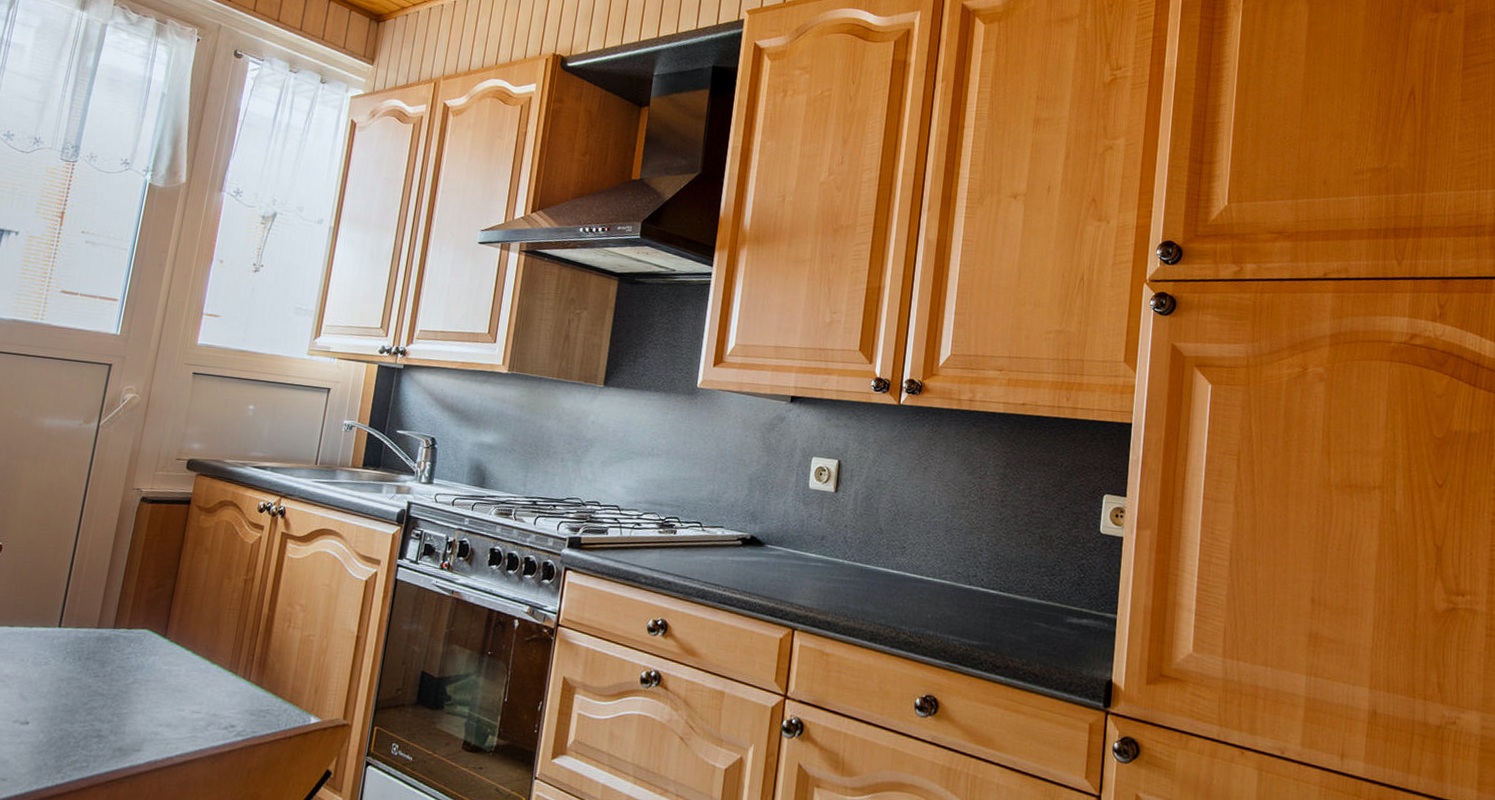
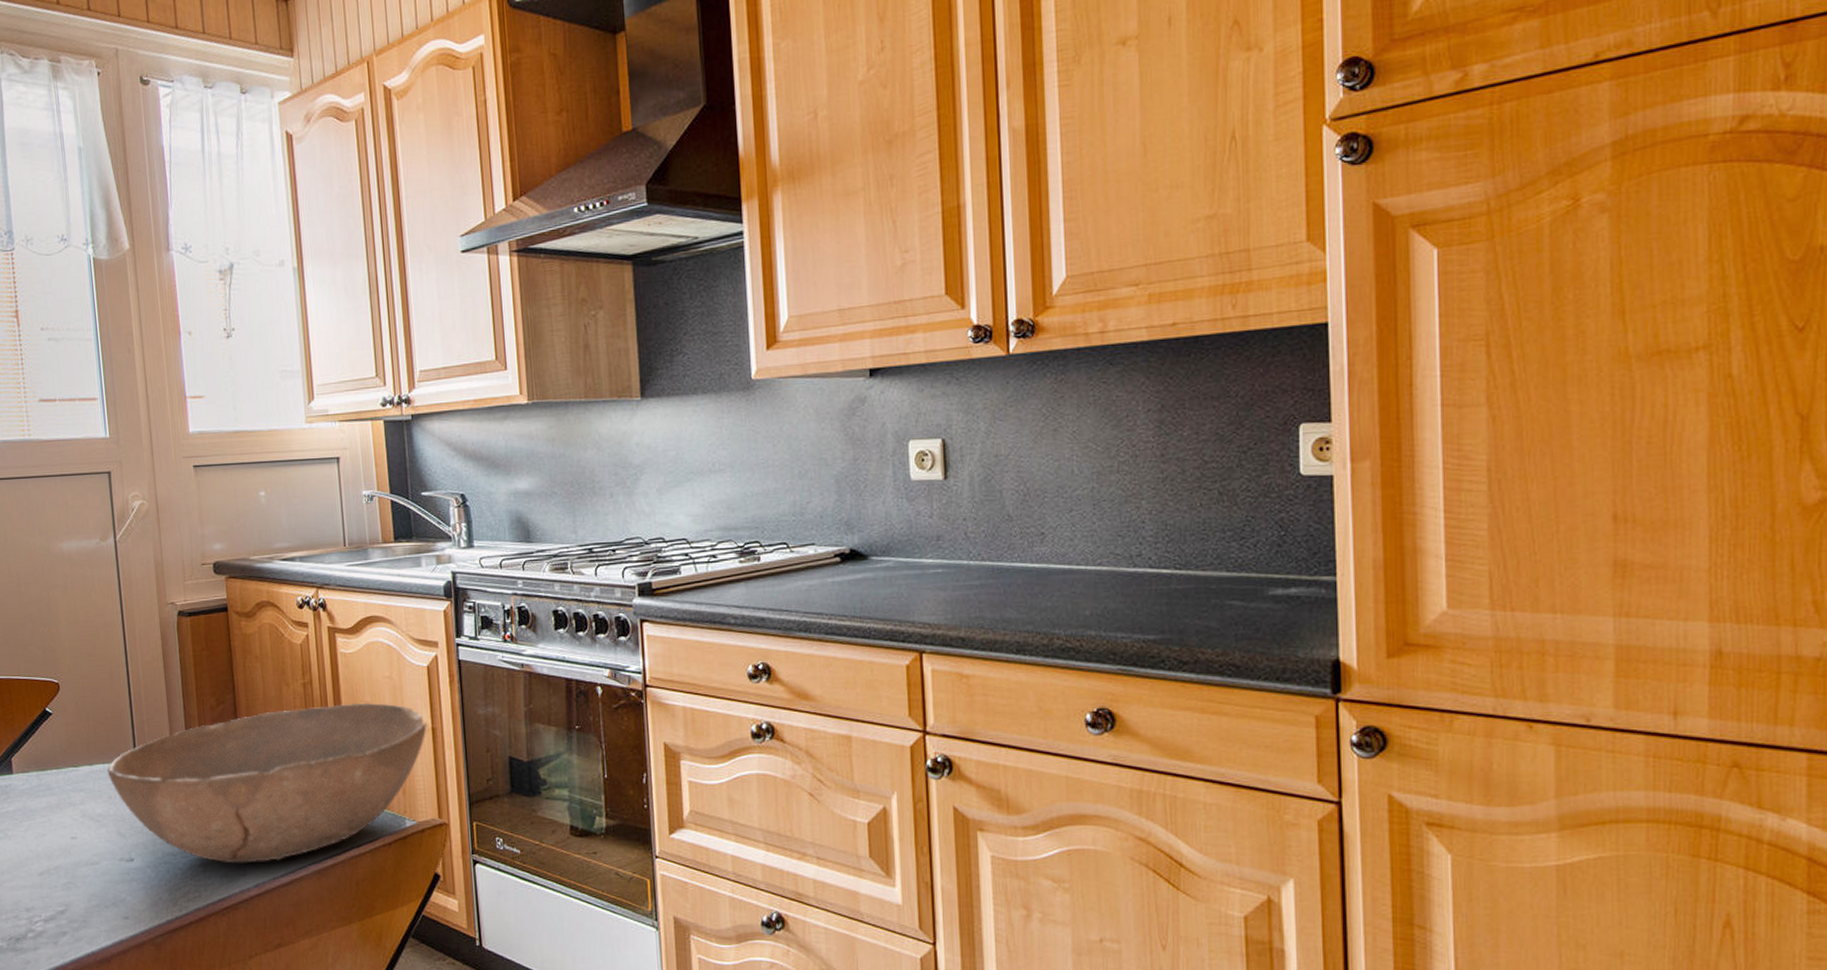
bowl: none [26,600,353,741] -> present [107,703,427,864]

